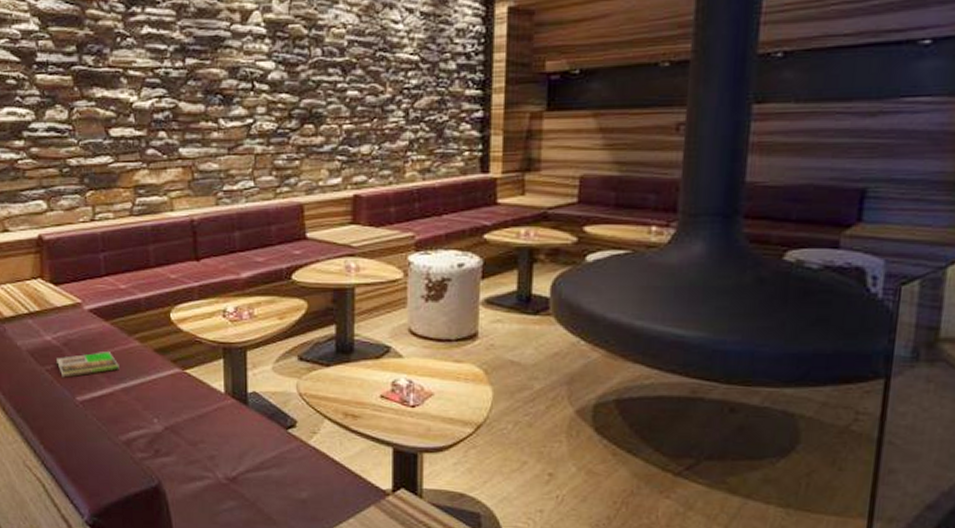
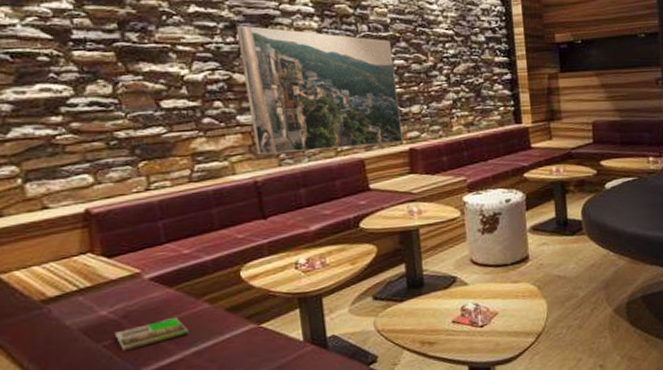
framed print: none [185,48,348,192] -> present [235,25,403,155]

